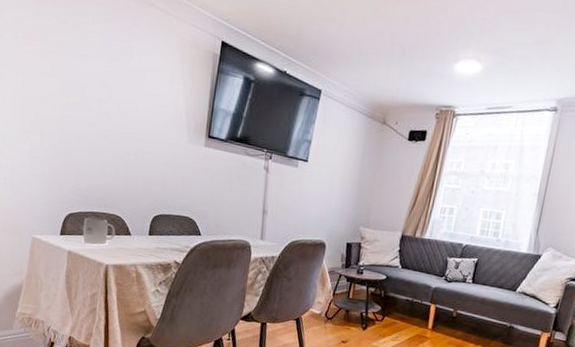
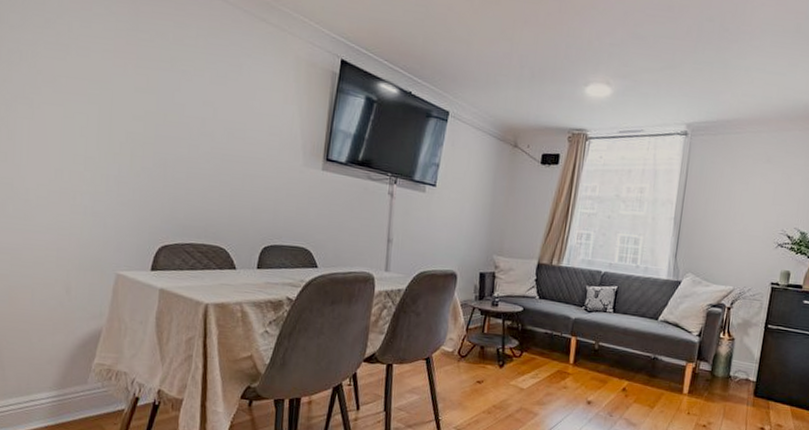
mug: present [82,217,115,245] -> none [178,250,218,282]

